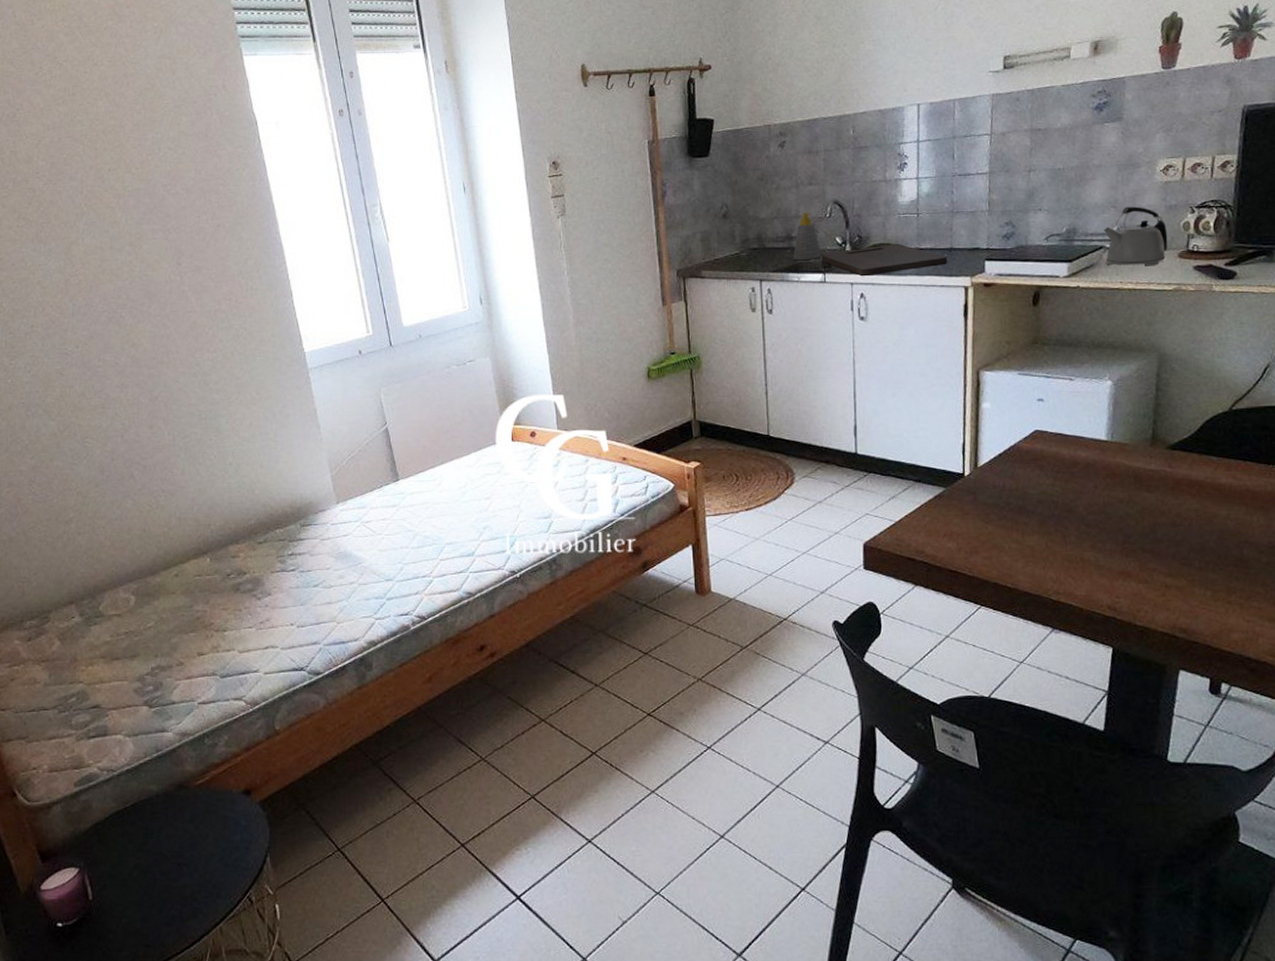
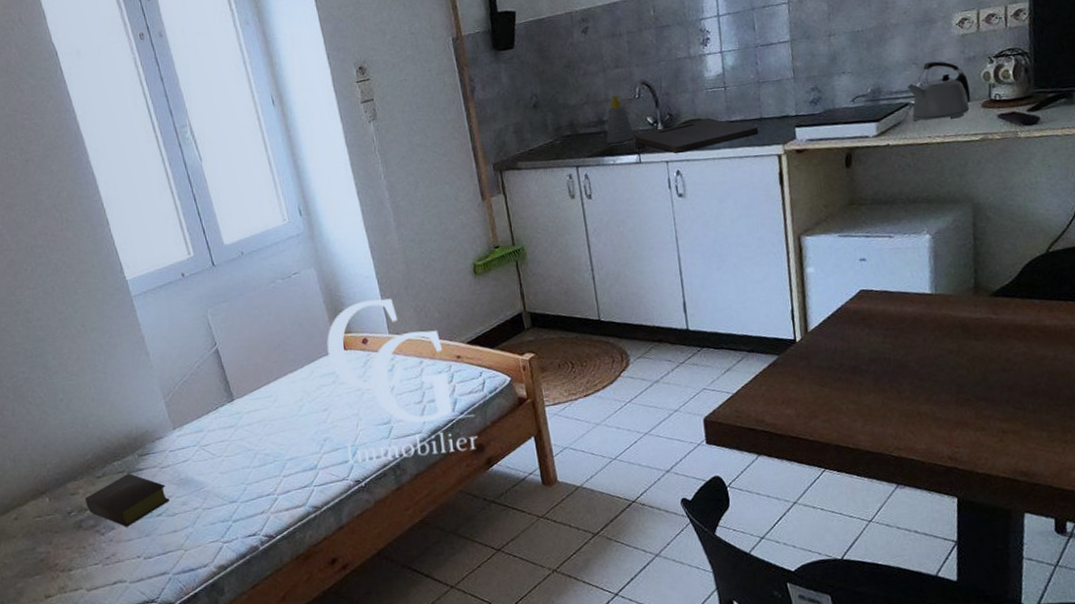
bible: none [244,542,327,594] -> present [84,473,170,527]

